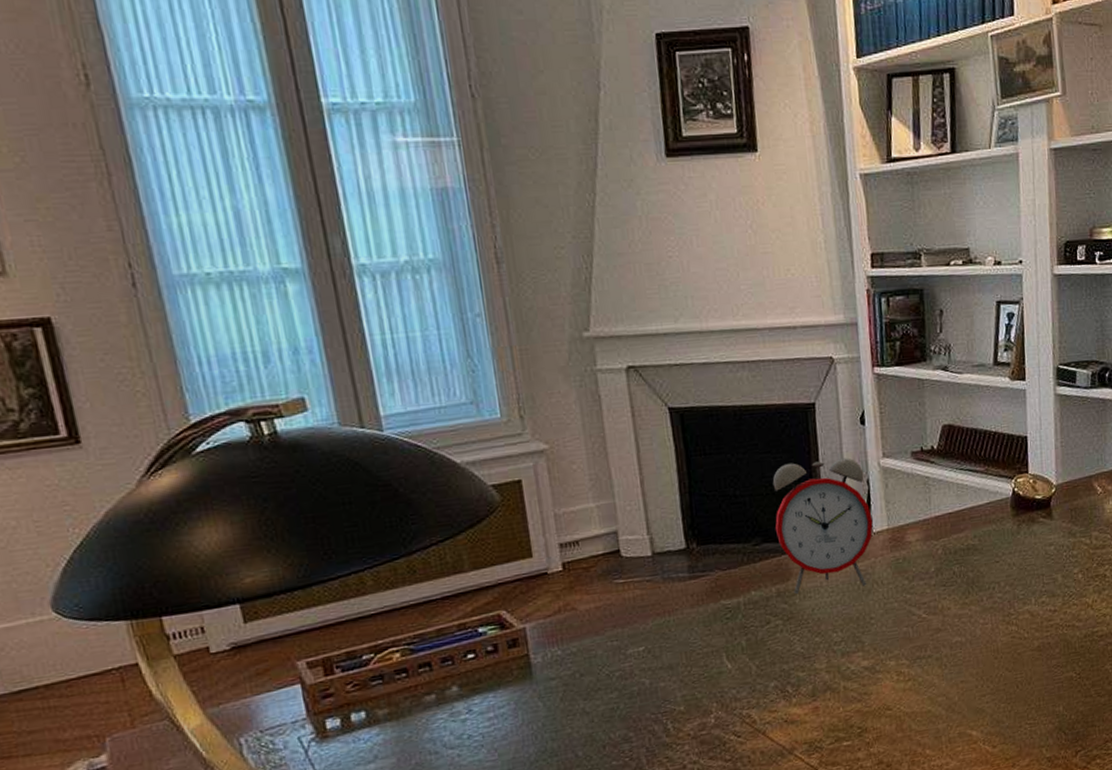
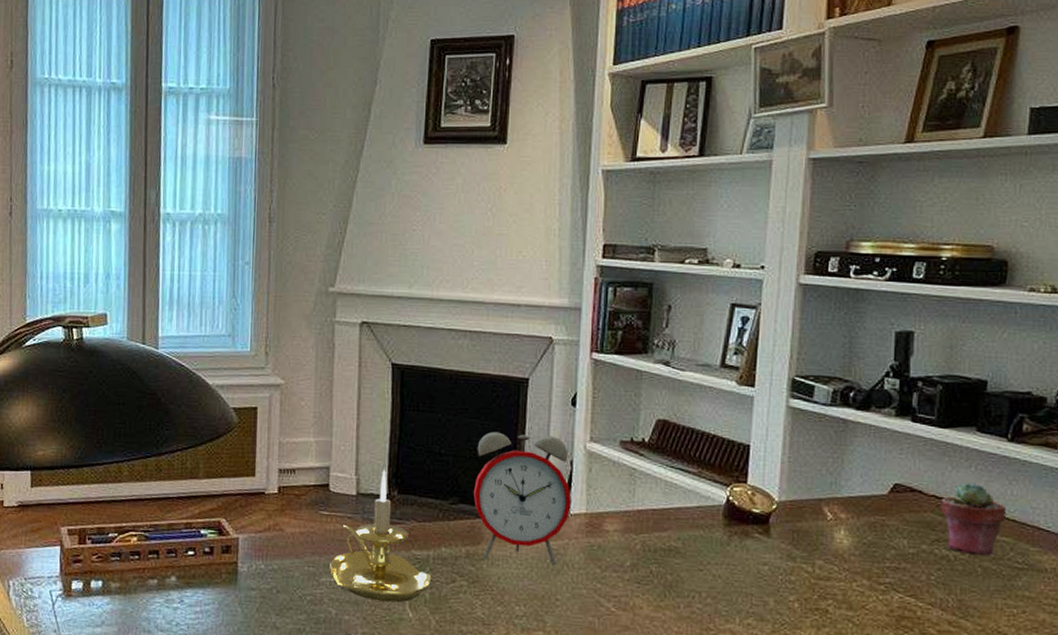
candle holder: none [635,523,746,661] -> present [330,470,432,603]

